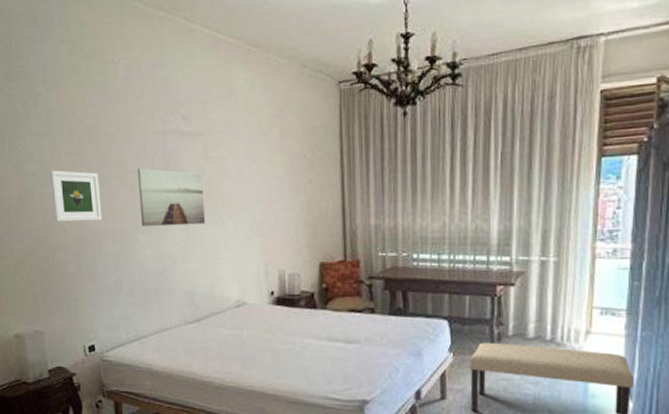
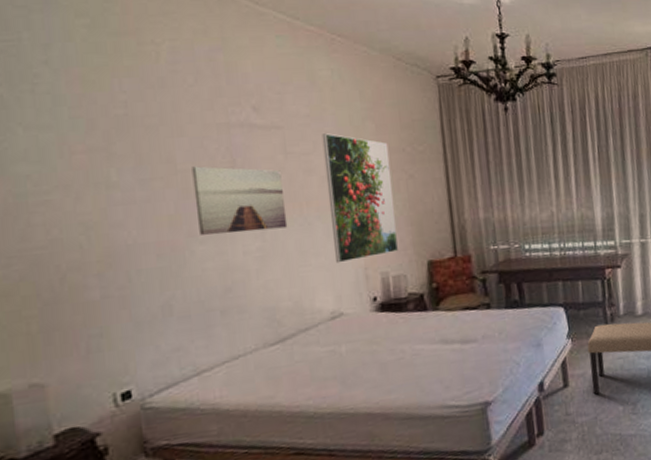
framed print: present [49,170,102,222] -> none [56,171,141,237]
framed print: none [235,139,294,258] -> present [321,133,398,264]

